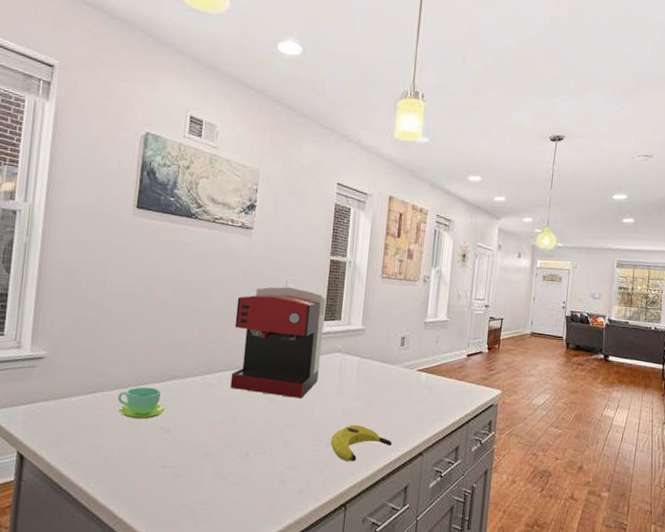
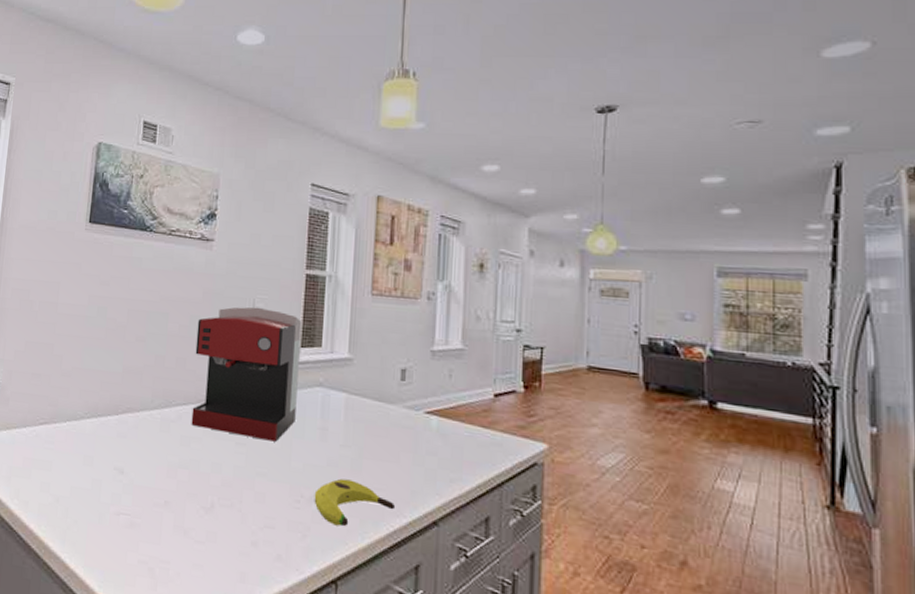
cup: present [117,387,165,419] -> none [69,419,120,457]

